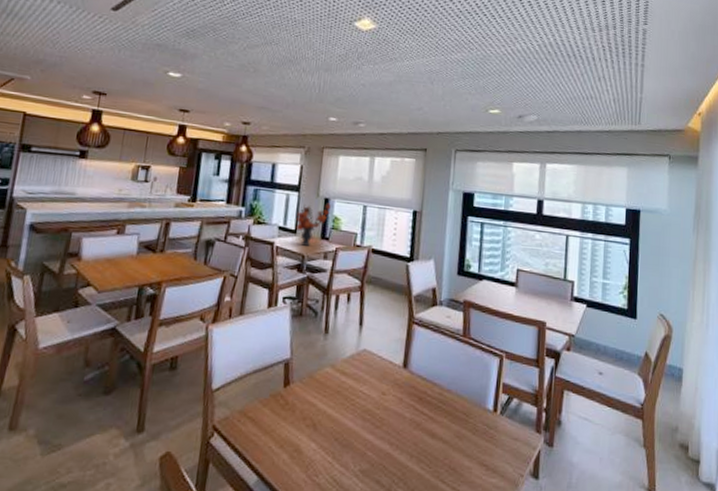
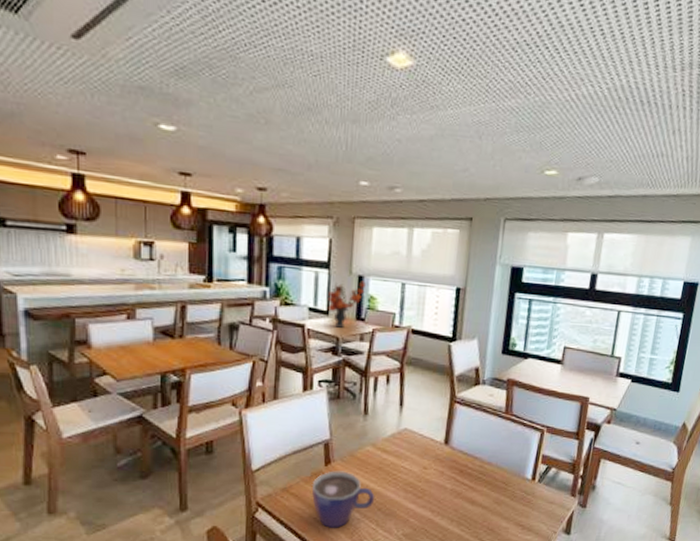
cup: none [268,393,333,461] -> present [311,471,375,529]

